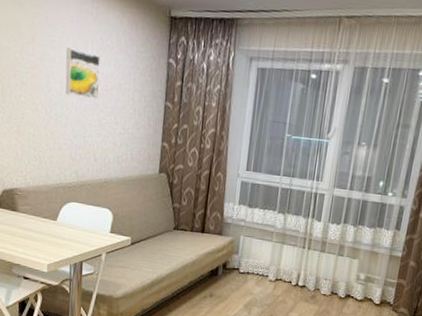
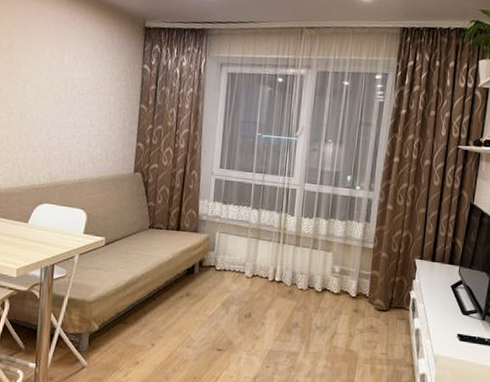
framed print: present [65,48,100,100] -> none [41,55,77,103]

